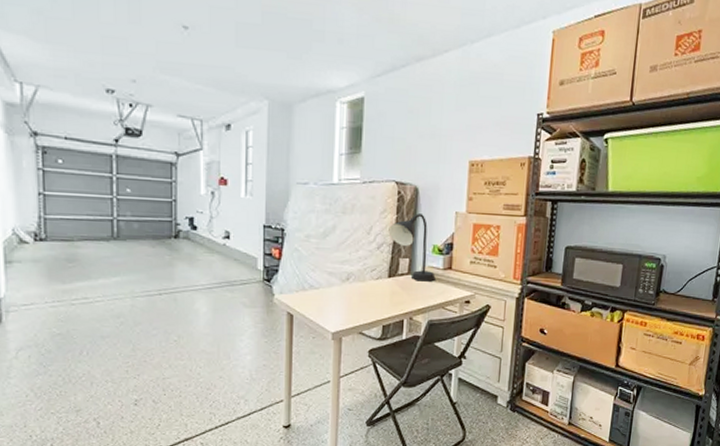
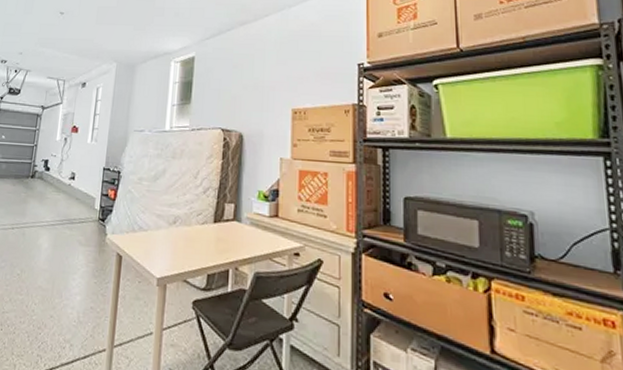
desk lamp: present [388,214,436,282] -> none [214,159,262,230]

